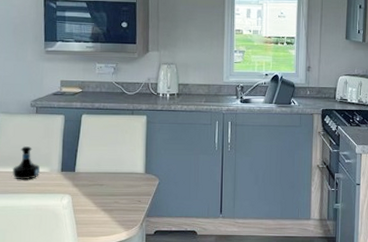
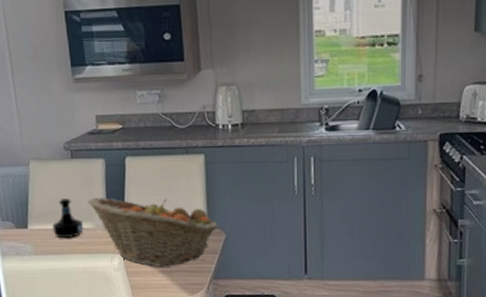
fruit basket: none [46,147,153,206] -> present [87,198,218,267]

